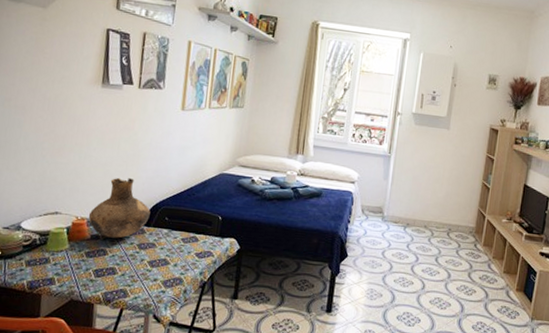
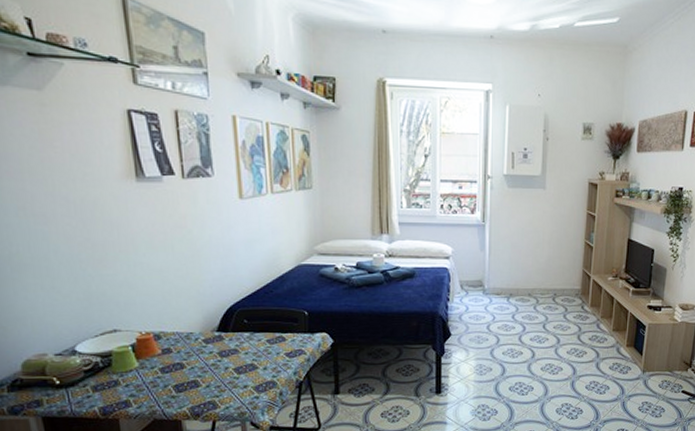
vase: present [88,177,151,239] -> none [153,282,226,350]

